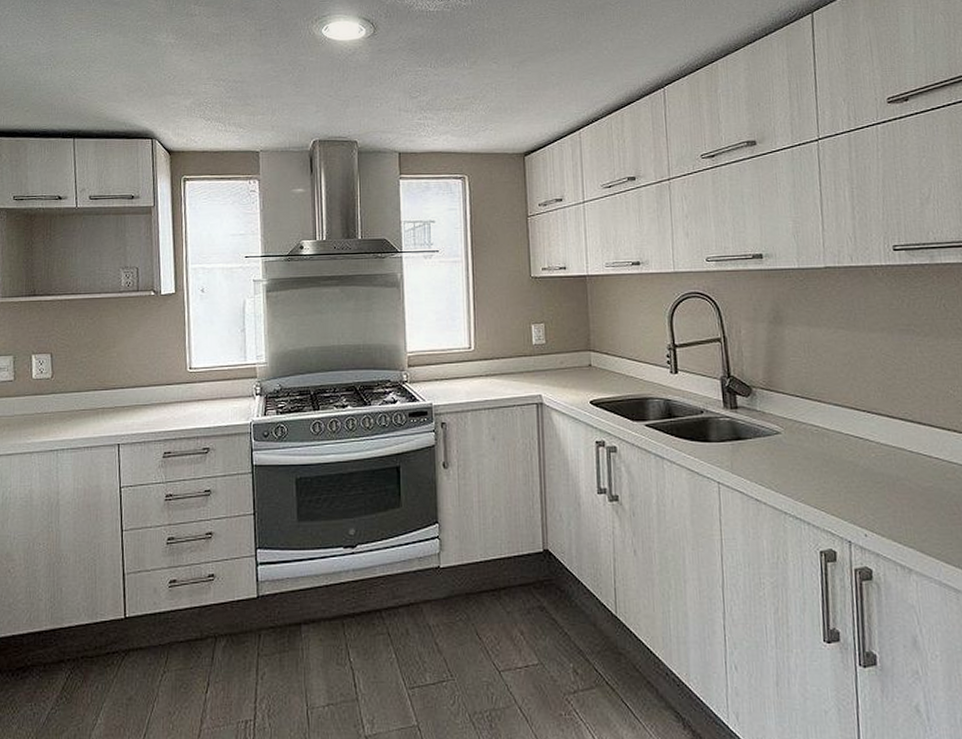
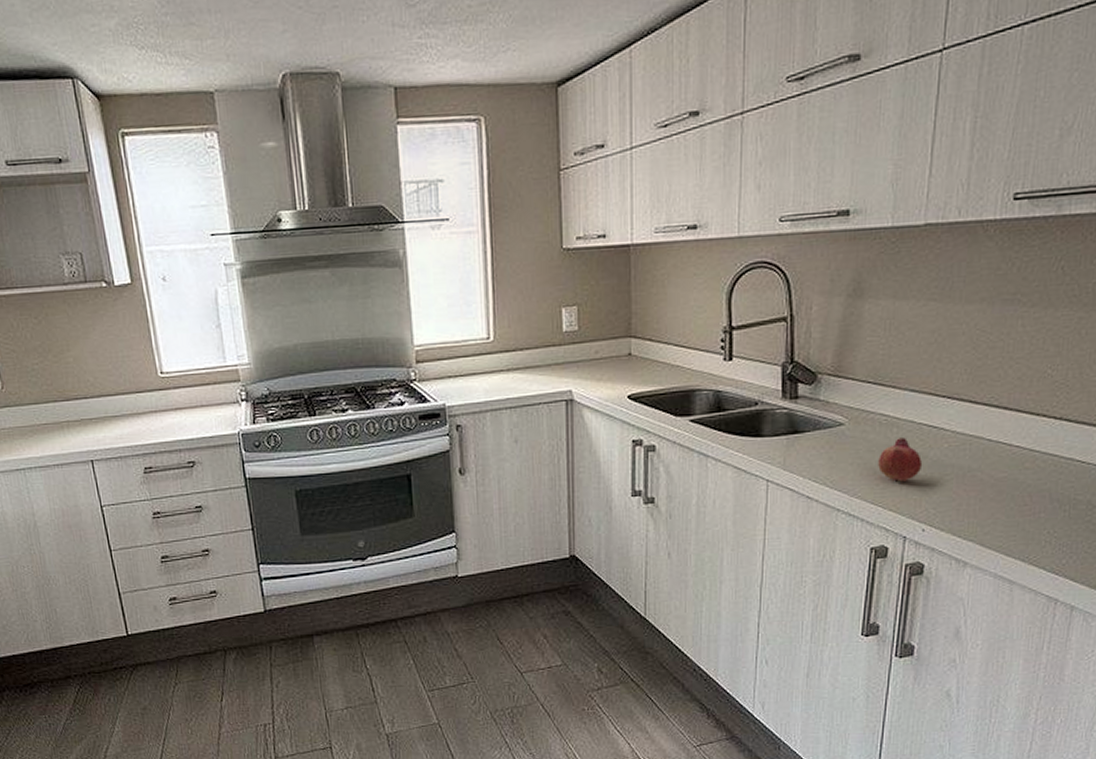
fruit: none [815,447,856,489] -> present [878,437,923,483]

